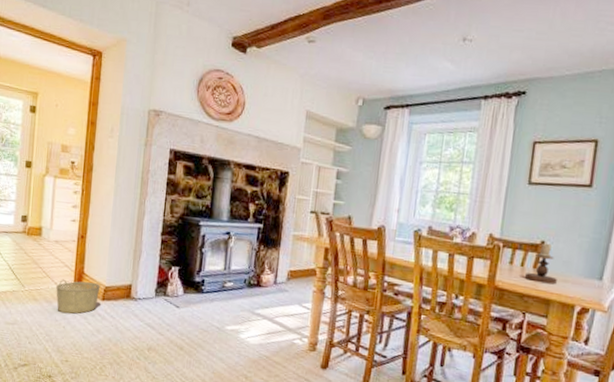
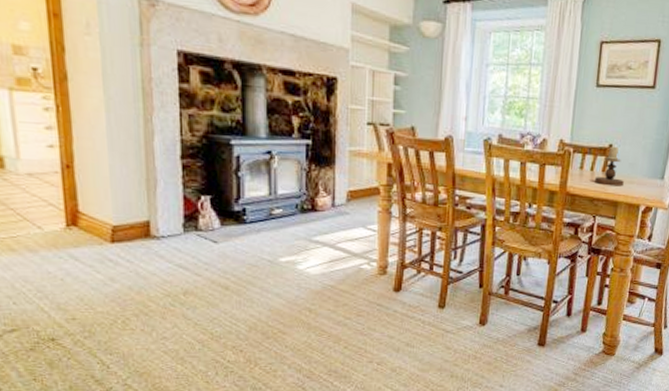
basket: present [56,279,101,314] -> none [41,221,107,263]

